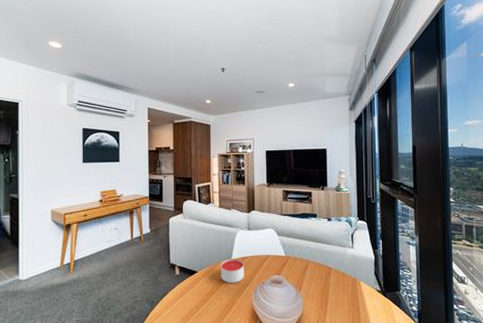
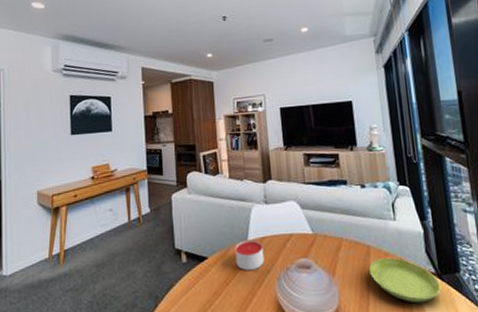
saucer: none [329,277,384,314] -> present [369,257,441,303]

